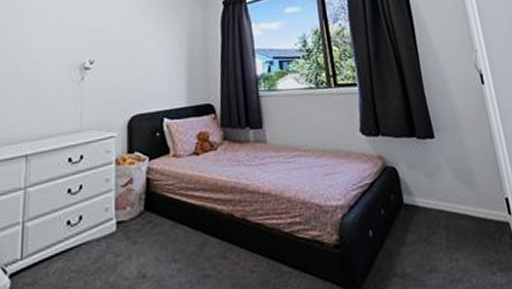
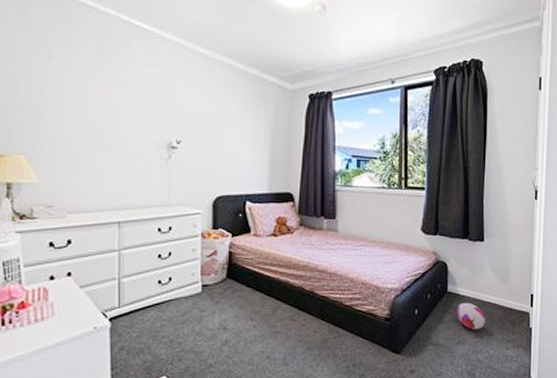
plush toy: none [419,215,458,252] -> present [456,302,485,330]

